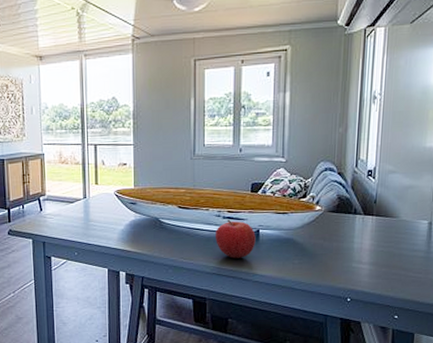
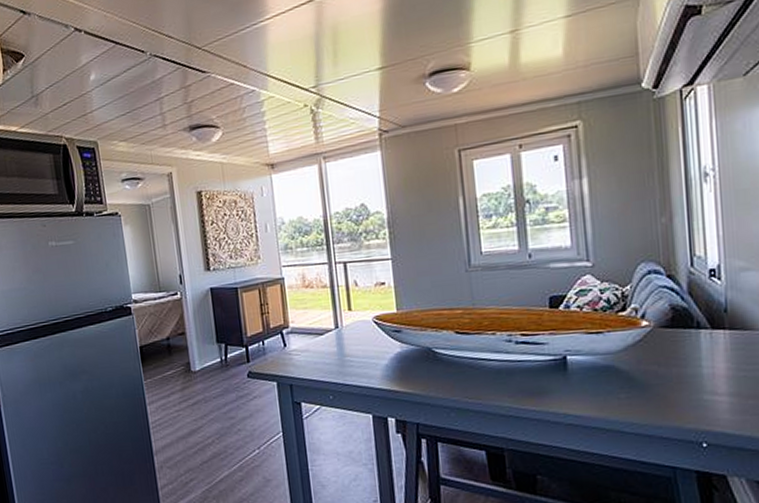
fruit: present [216,219,256,258] -> none [508,344,563,395]

